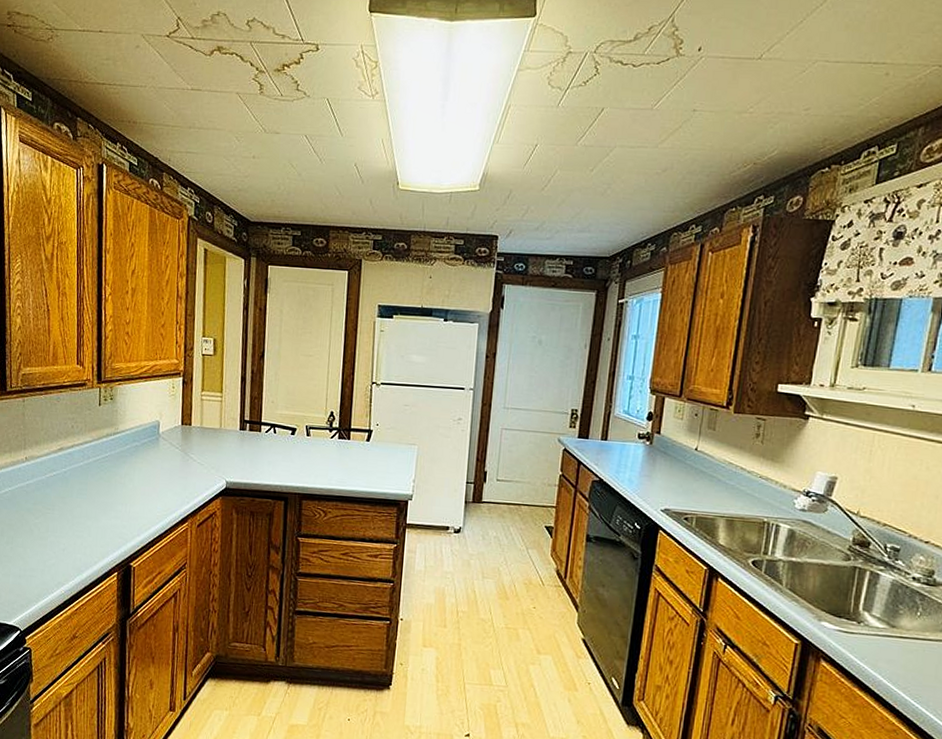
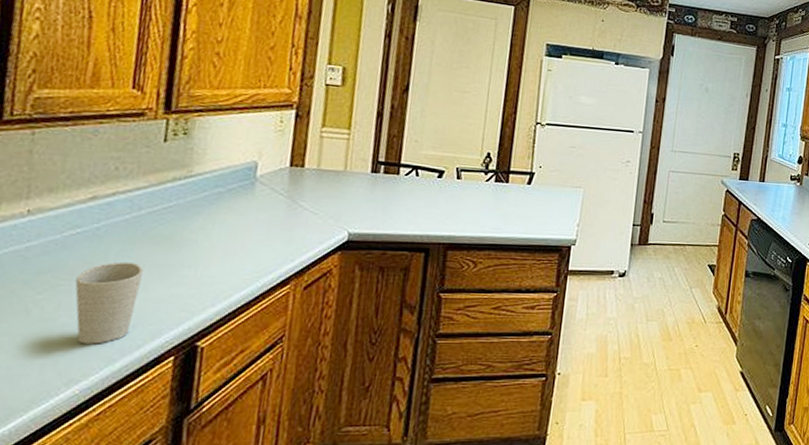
cup: none [56,498,94,558] -> present [75,261,144,344]

